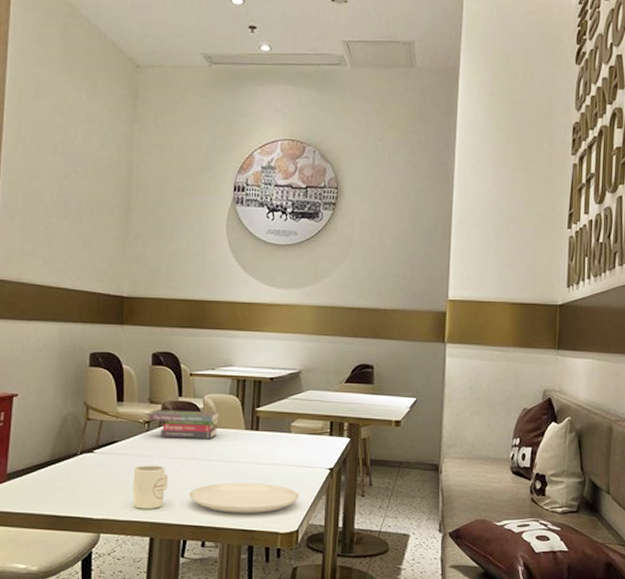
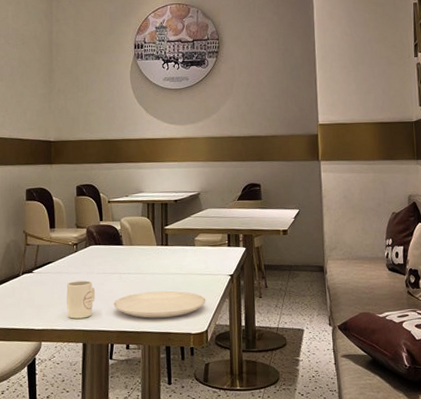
books: present [150,410,219,440] -> none [77,232,134,257]

